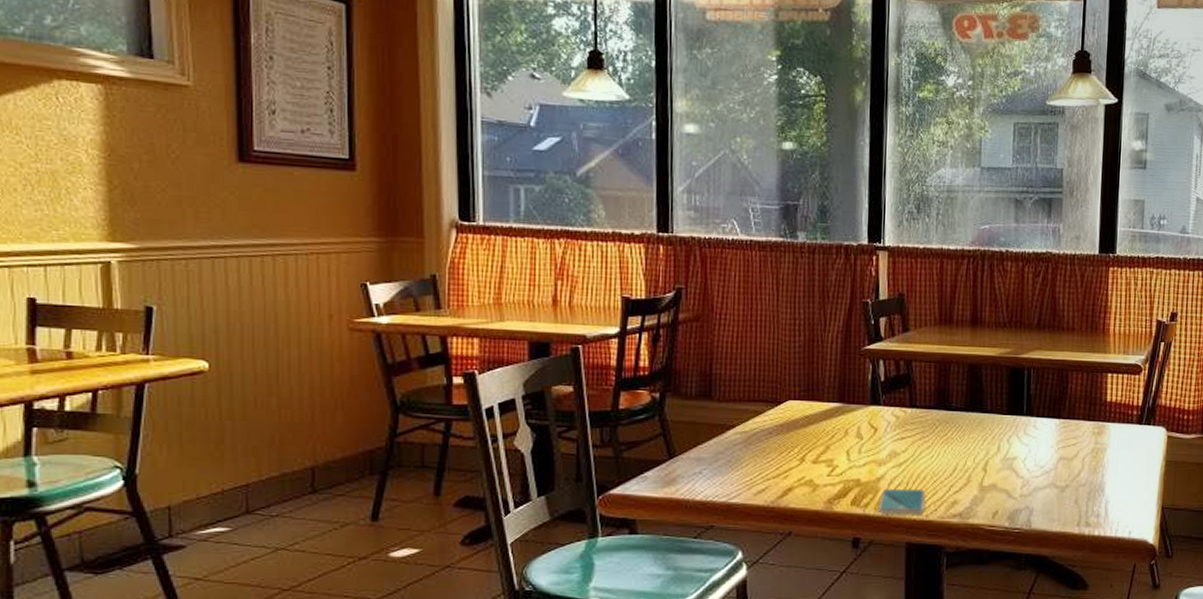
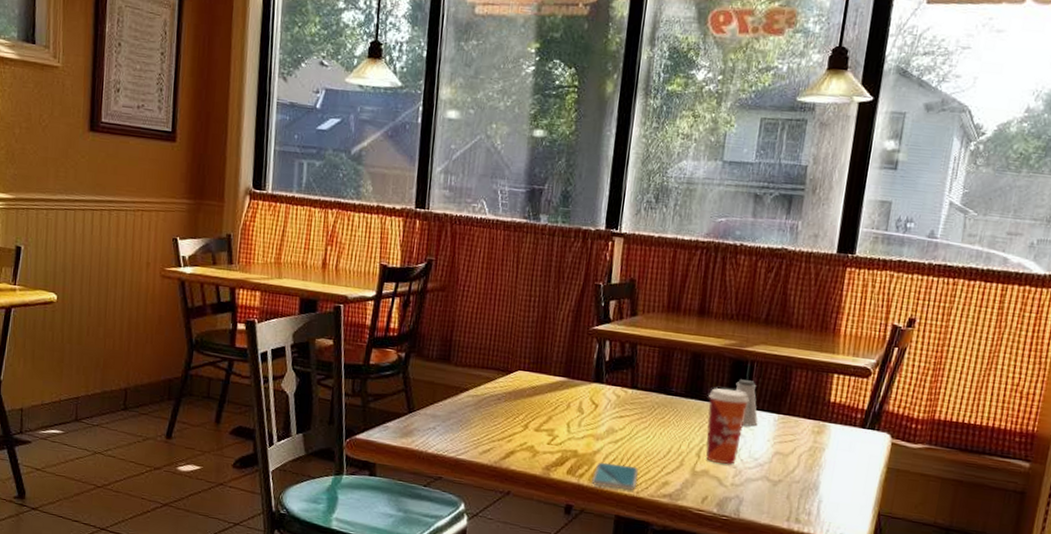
paper cup: none [989,398,1030,476] -> present [705,387,749,465]
saltshaker: none [1014,387,1040,436] -> present [735,379,758,427]

